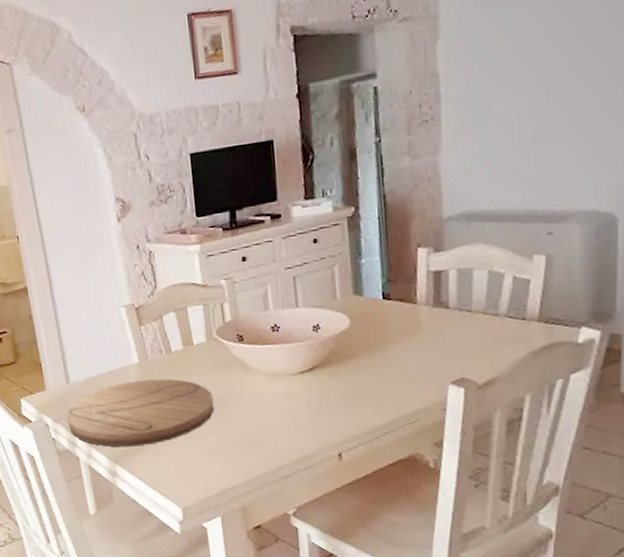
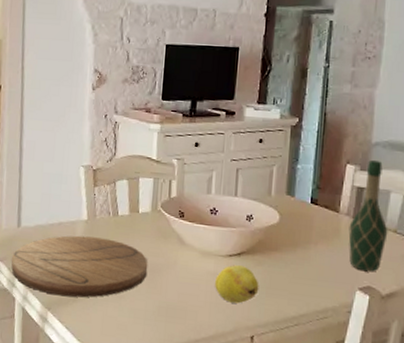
fruit: none [289,381,339,422] -> present [215,265,259,304]
wine bottle: none [430,237,476,363] -> present [348,160,388,272]

